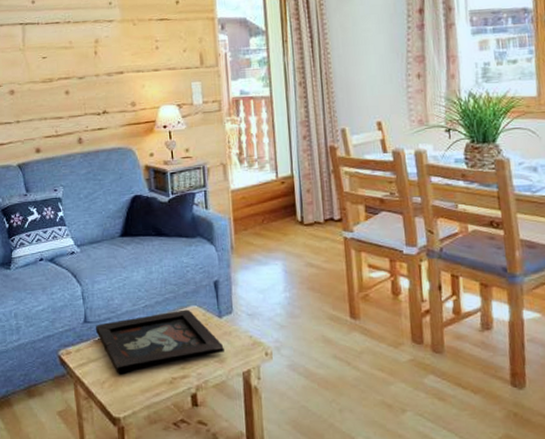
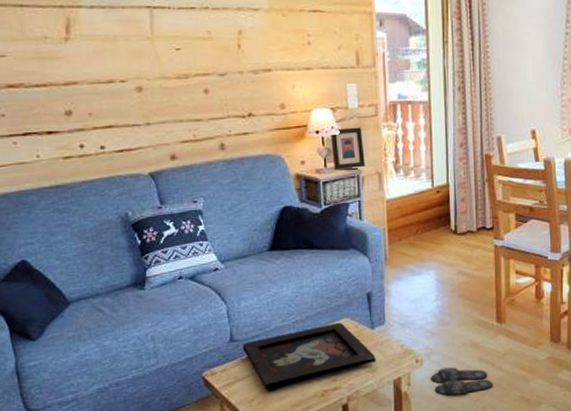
picture frame: none [177,121,210,161] -> present [331,127,365,169]
slippers: none [282,363,350,394] -> present [431,367,493,396]

